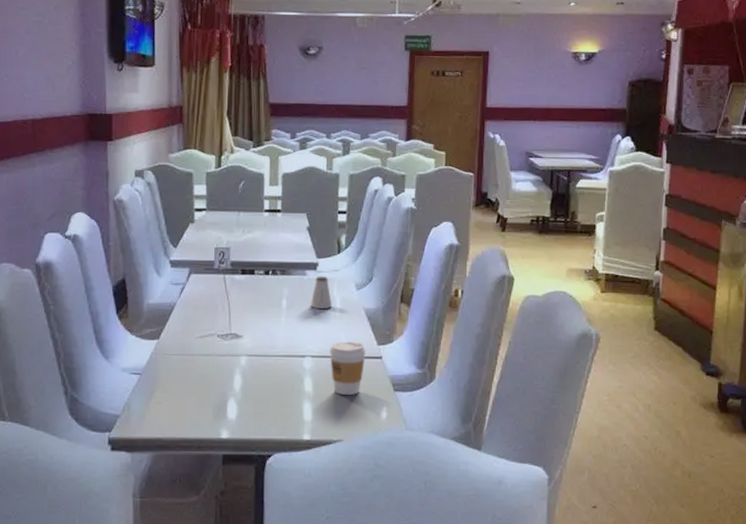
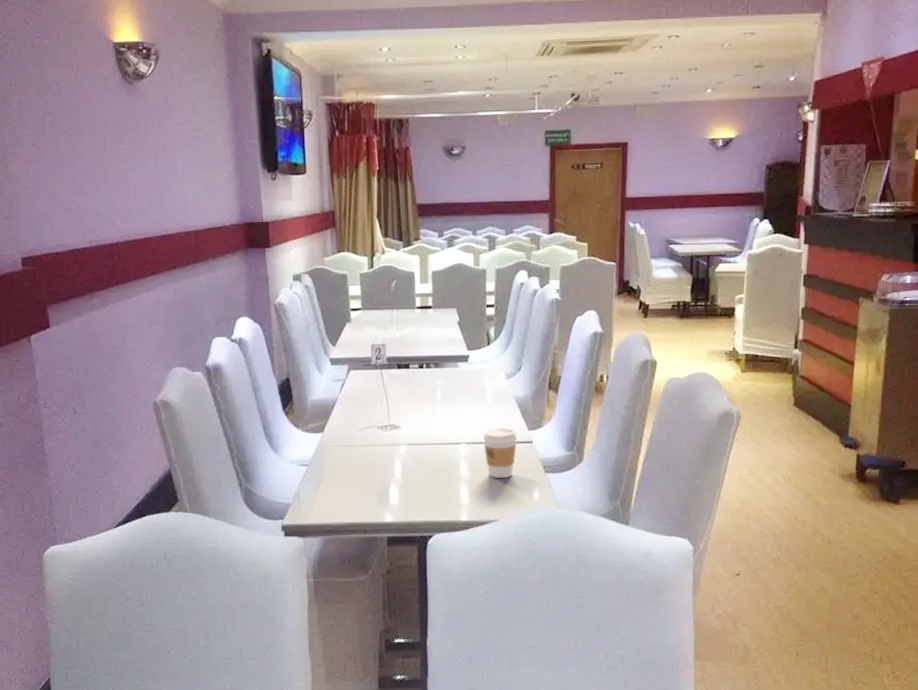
saltshaker: present [310,276,333,309] -> none [463,367,484,398]

